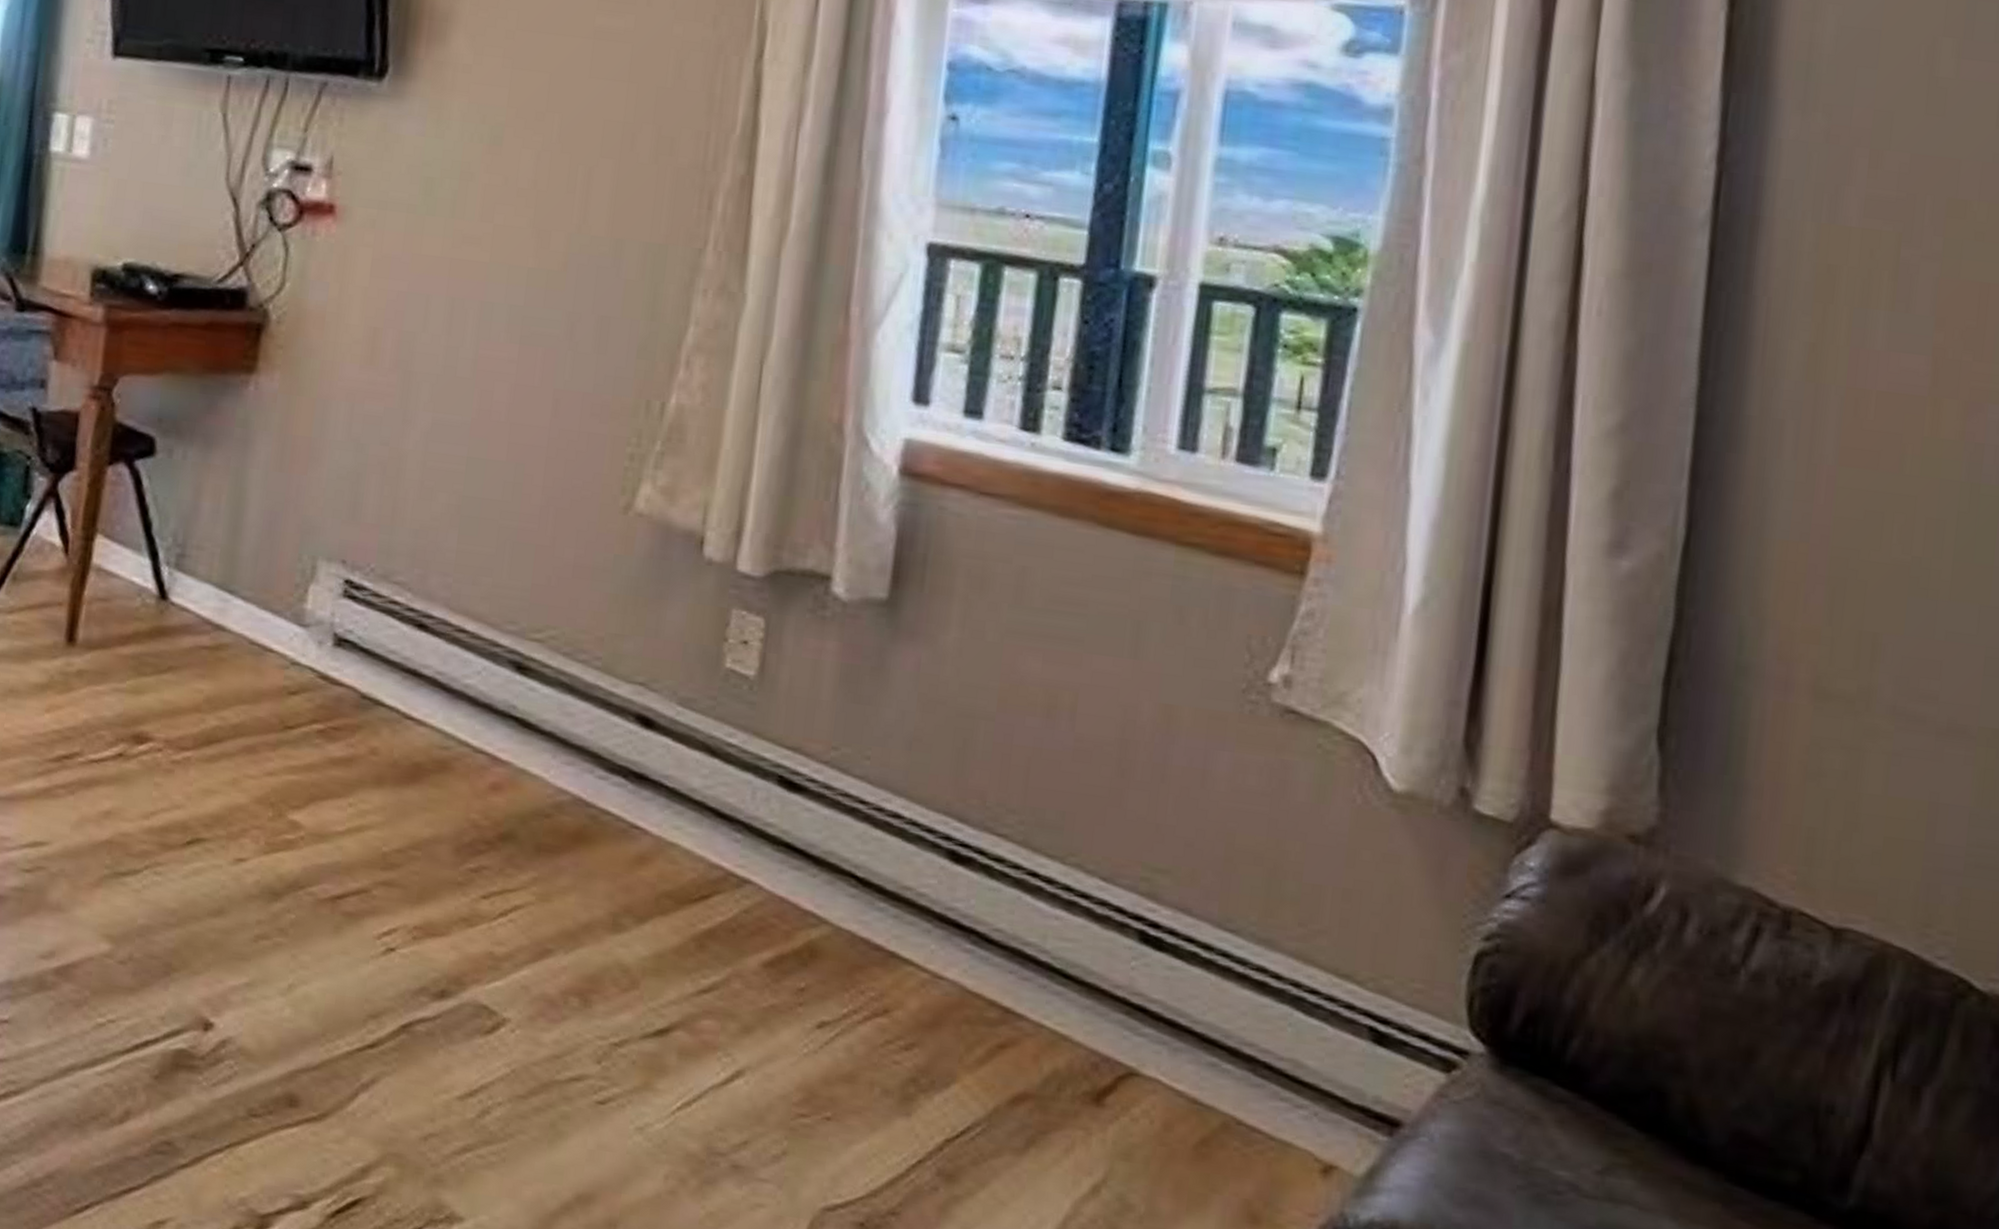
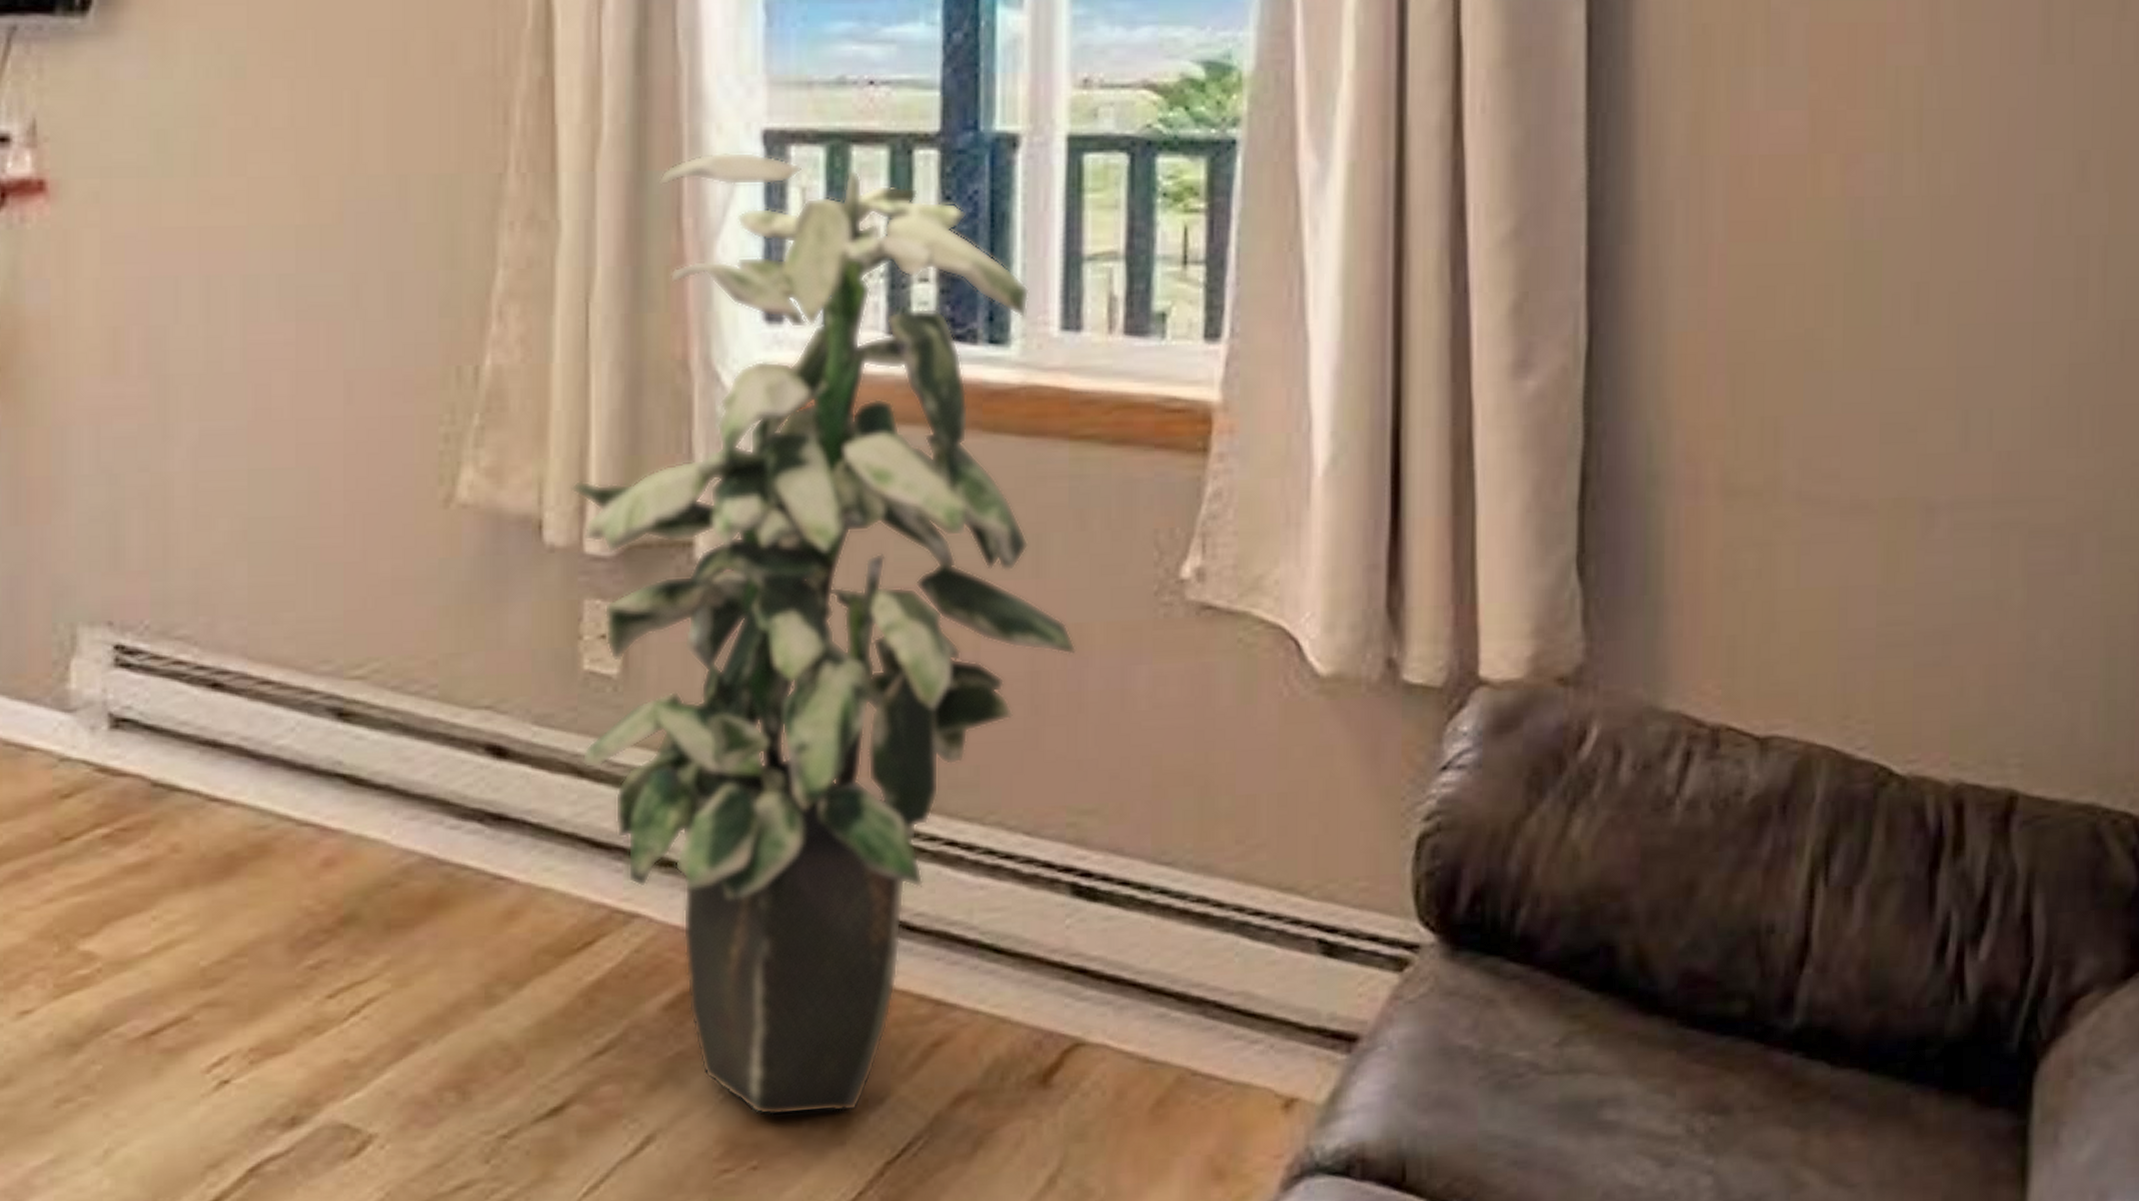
indoor plant: none [715,256,1165,1089] -> present [571,152,1077,1117]

